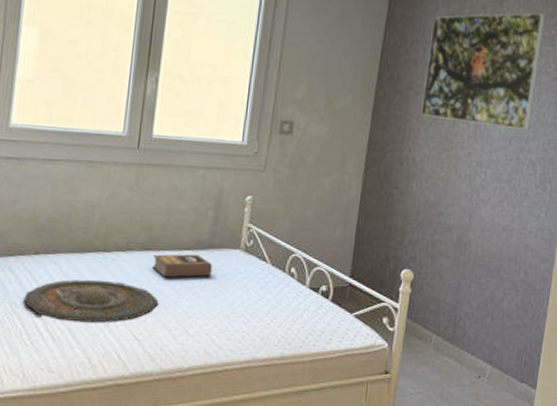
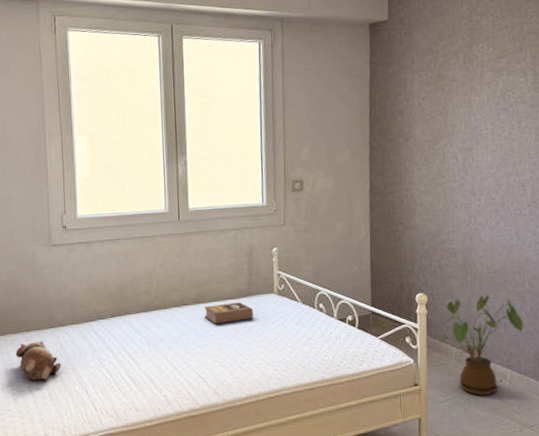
tray: present [24,279,159,323] -> none [108,332,214,368]
house plant: none [418,280,512,391] -> present [438,295,523,395]
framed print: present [420,12,546,130] -> none [411,49,515,158]

